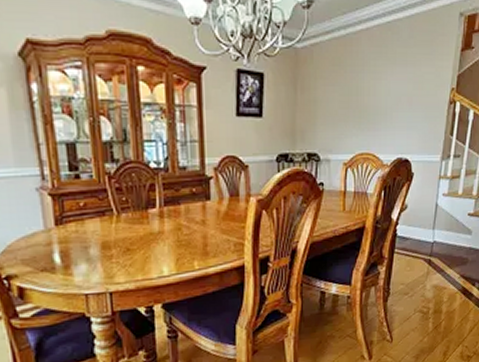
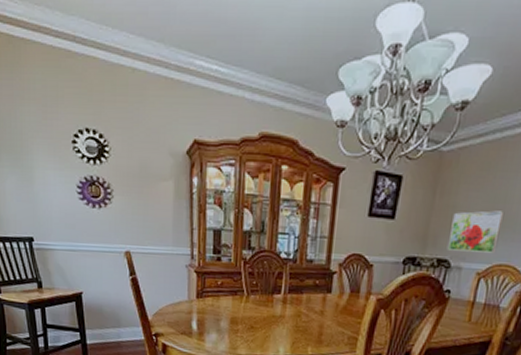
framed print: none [314,103,359,144] -> present [447,211,505,253]

